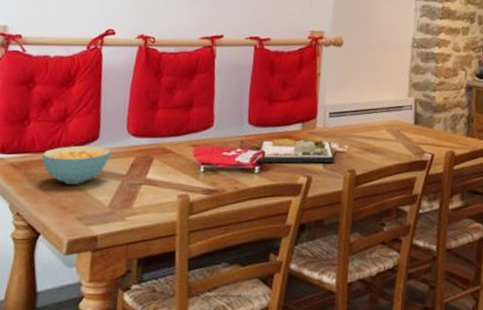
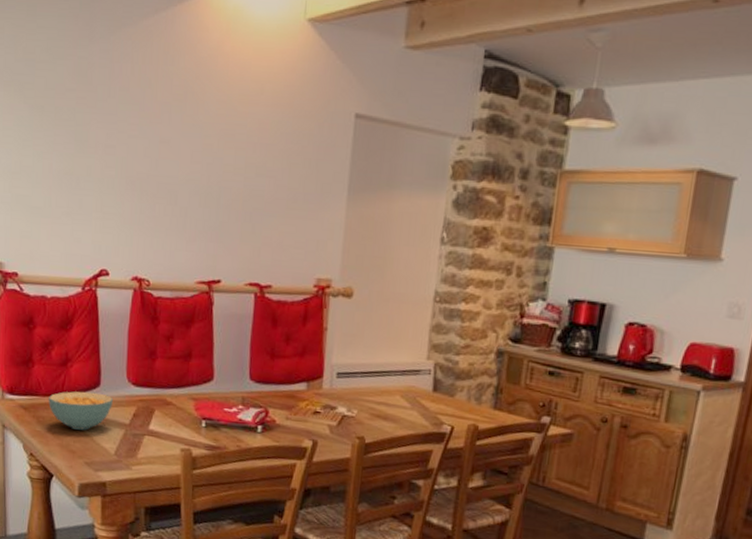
dinner plate: present [257,138,335,164] -> none [259,397,343,428]

